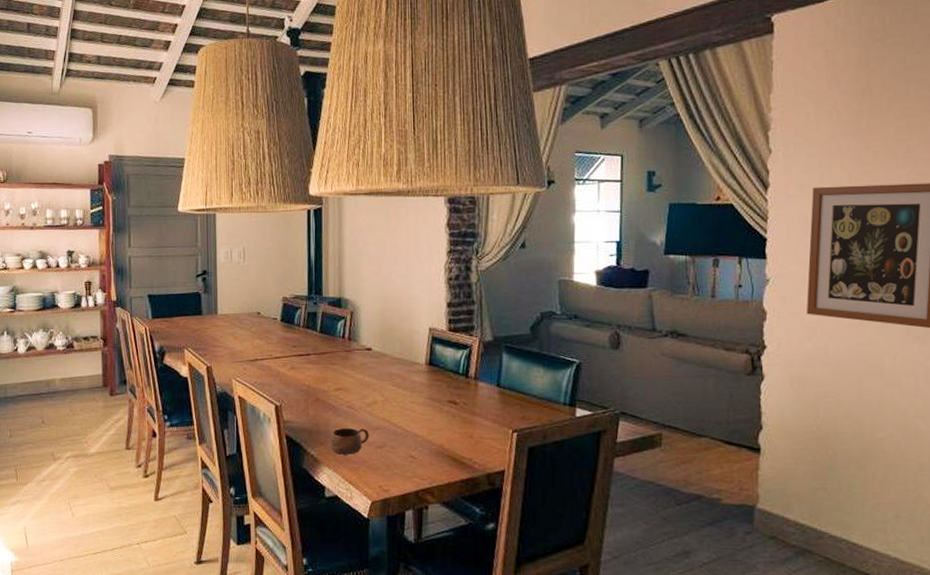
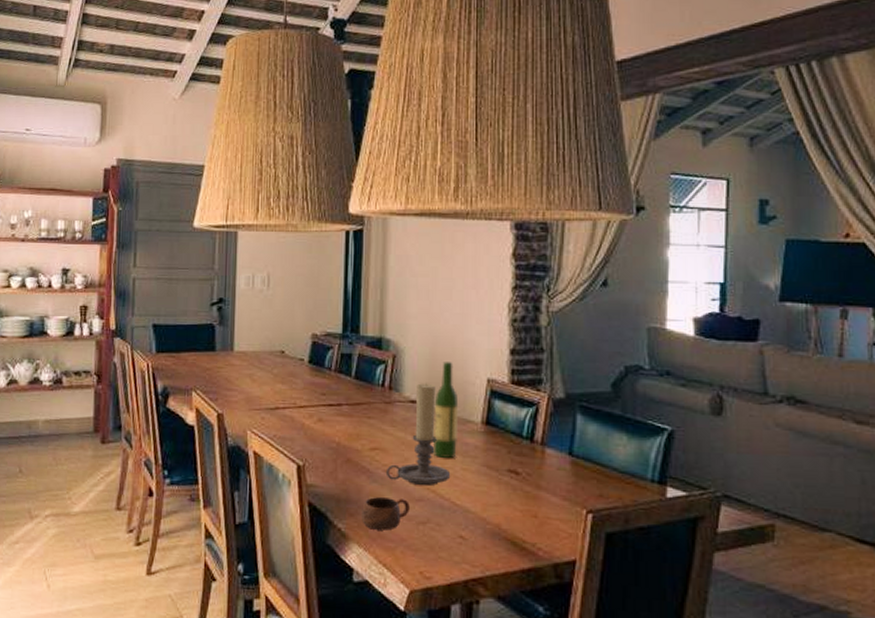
candle holder: none [348,334,402,418] -> present [385,383,451,487]
wine bottle: none [386,315,407,394] -> present [433,362,459,458]

